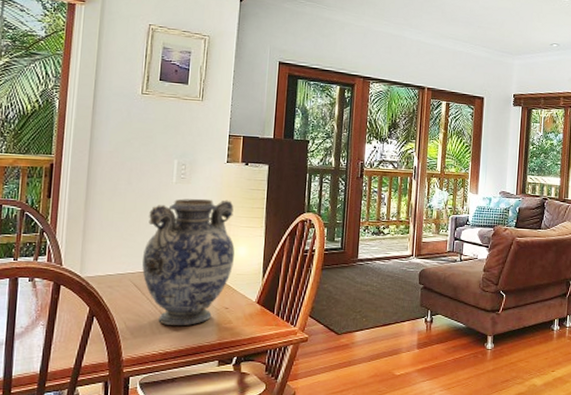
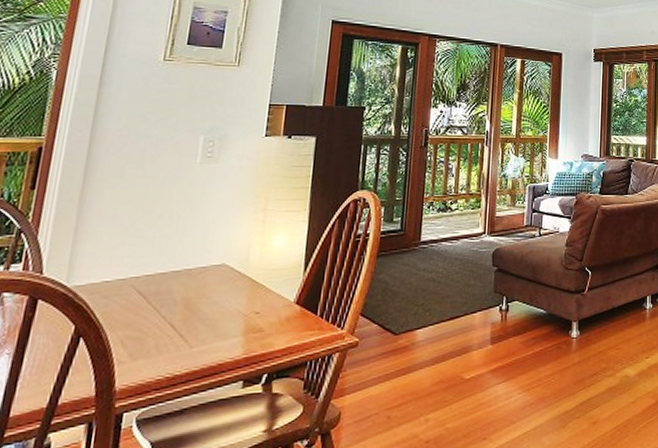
vase: present [142,198,235,327] -> none [150,180,272,342]

